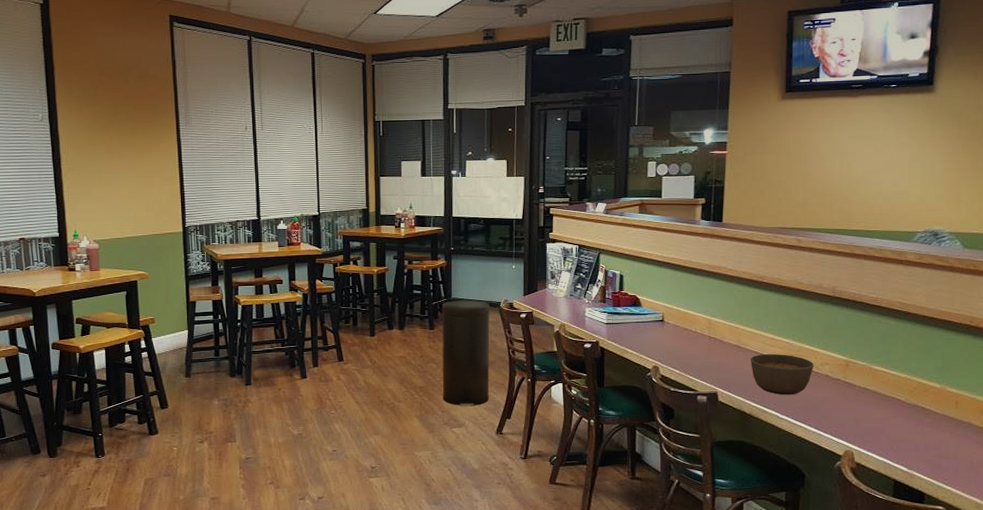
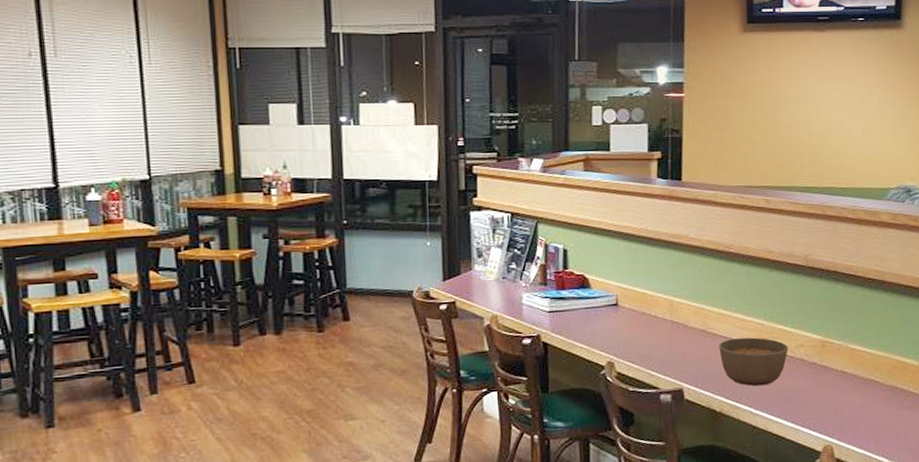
pedal bin: present [441,300,490,406] -> none [333,290,402,432]

